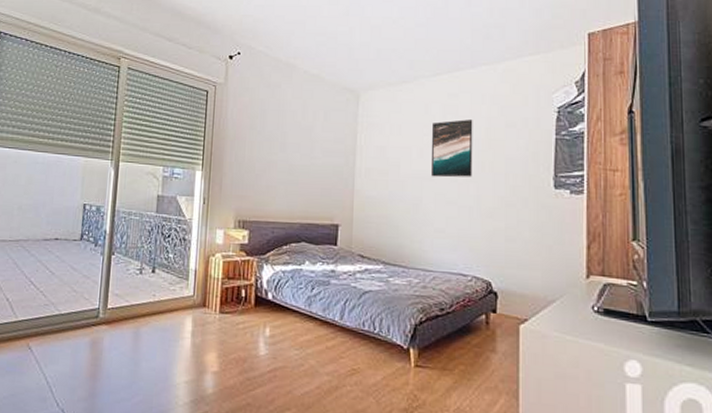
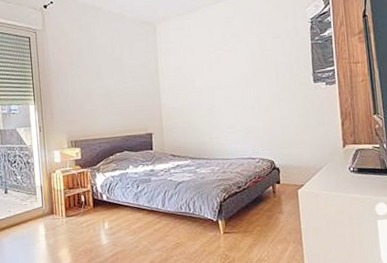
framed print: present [432,119,473,178] -> none [216,36,252,86]

